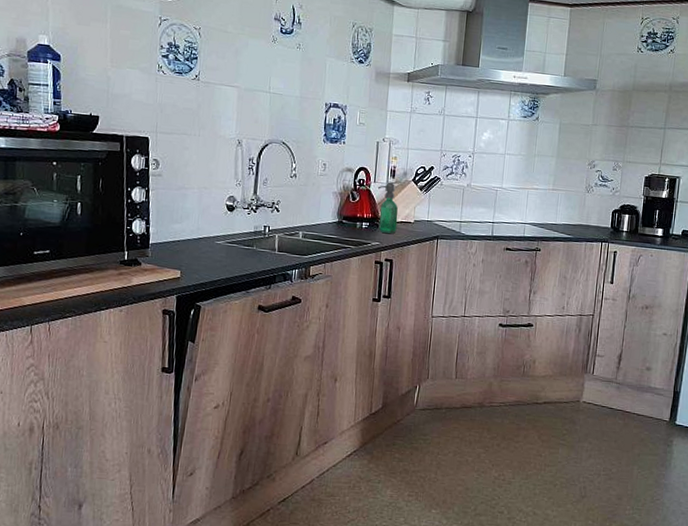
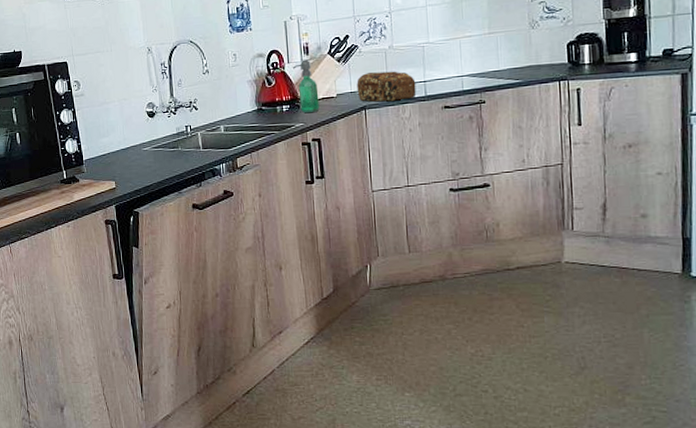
bread loaf: none [433,205,486,236] -> present [356,71,416,102]

